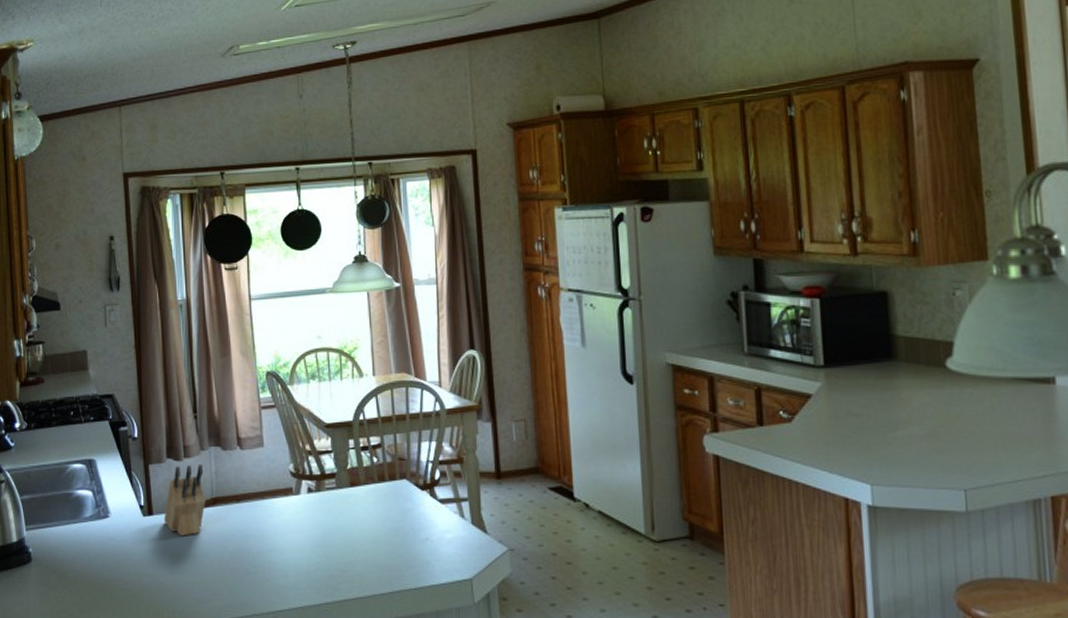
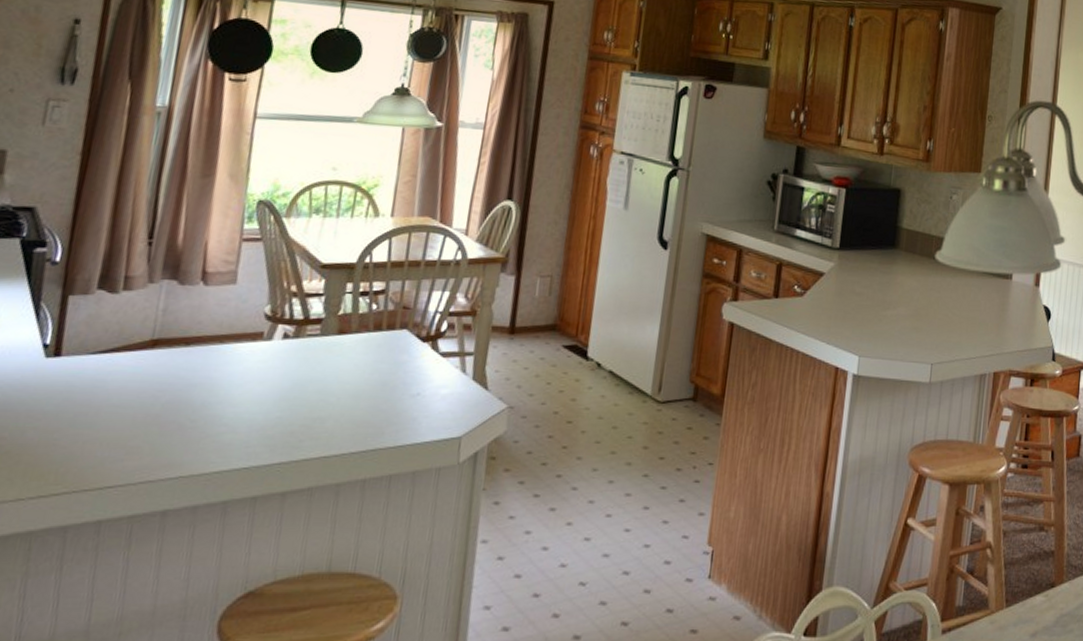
knife block: present [163,465,206,536] -> none [75,299,147,383]

